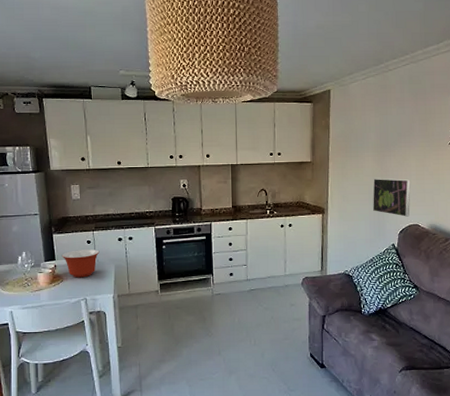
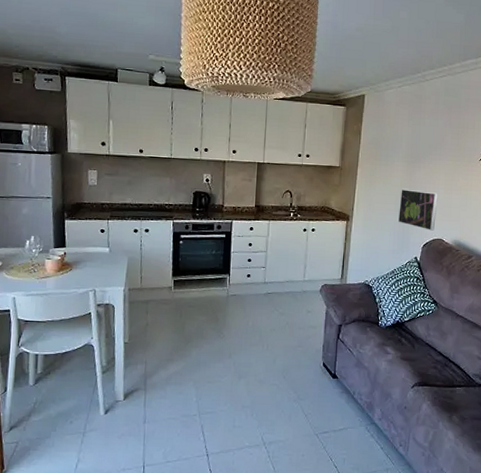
mixing bowl: present [61,249,100,278] -> none [72,238,113,268]

